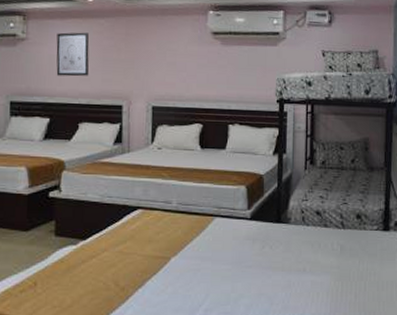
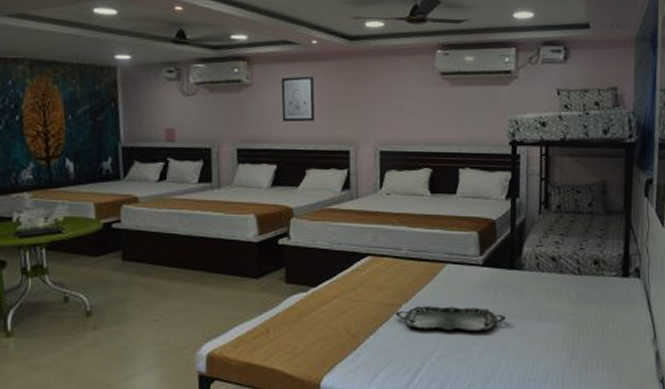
serving tray: none [164,259,273,284] -> present [395,306,507,331]

